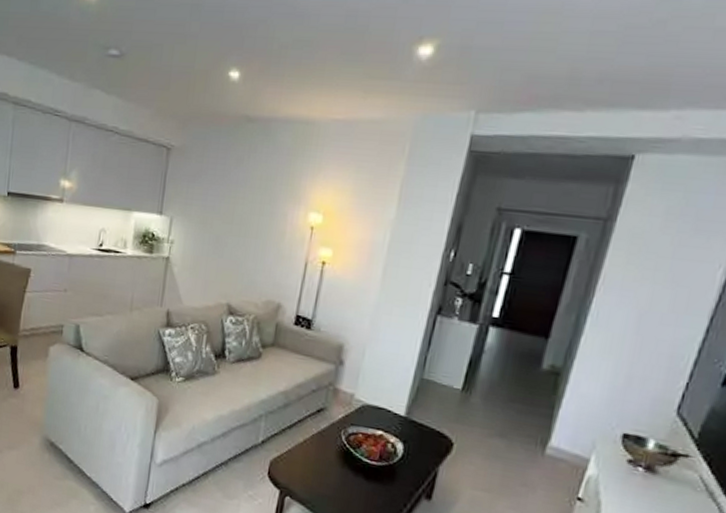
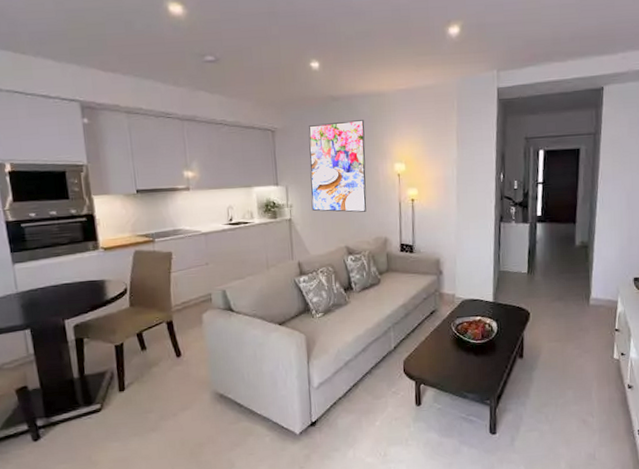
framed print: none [195,148,282,266] -> present [308,120,367,213]

